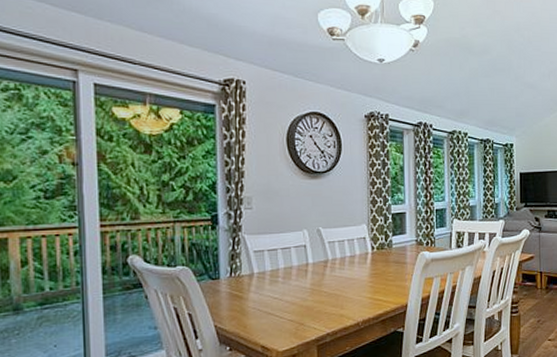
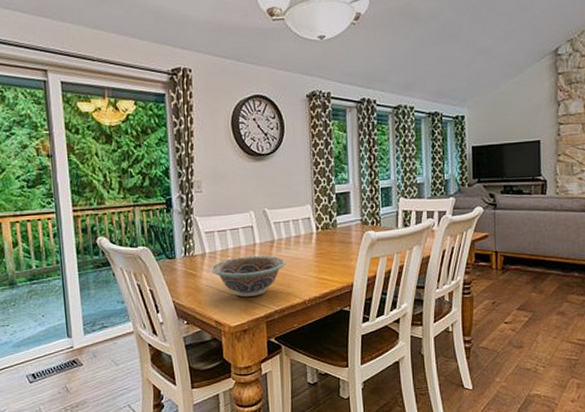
decorative bowl: none [259,275,340,320] -> present [211,255,286,298]

